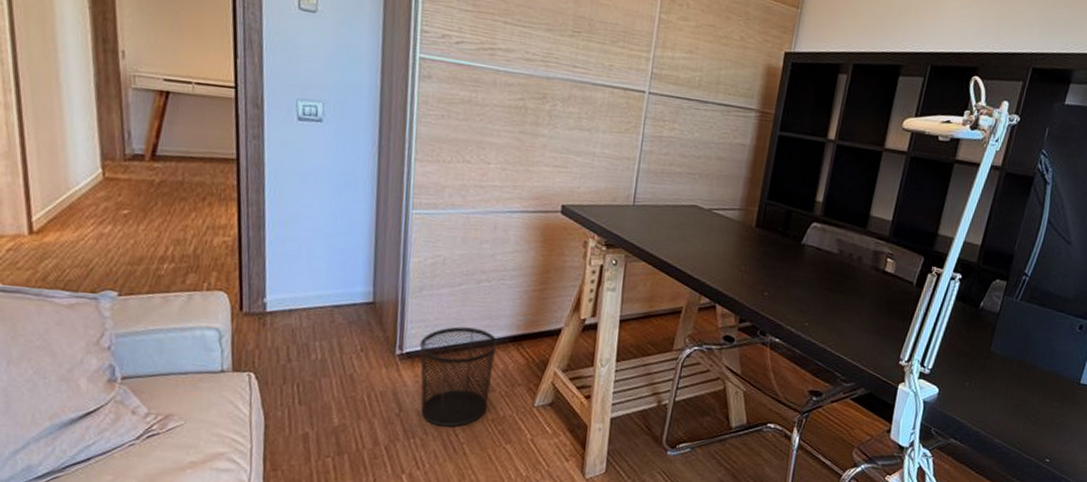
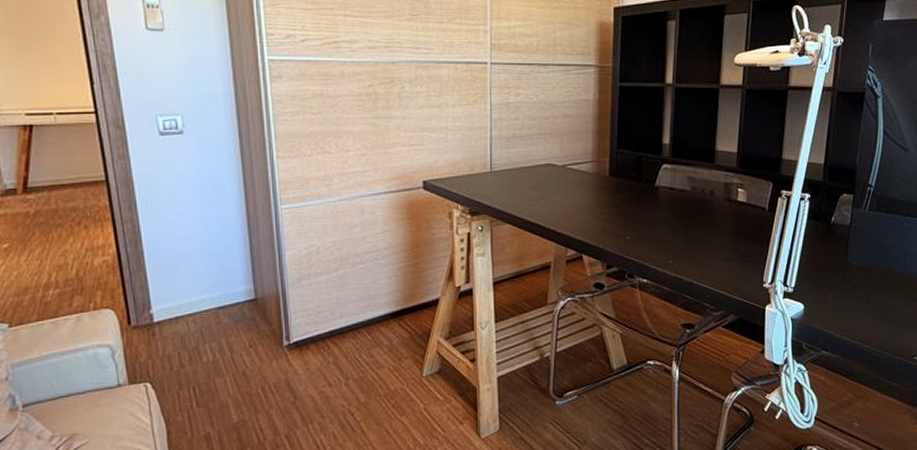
waste bin: present [419,326,497,427] -> none [305,309,379,408]

